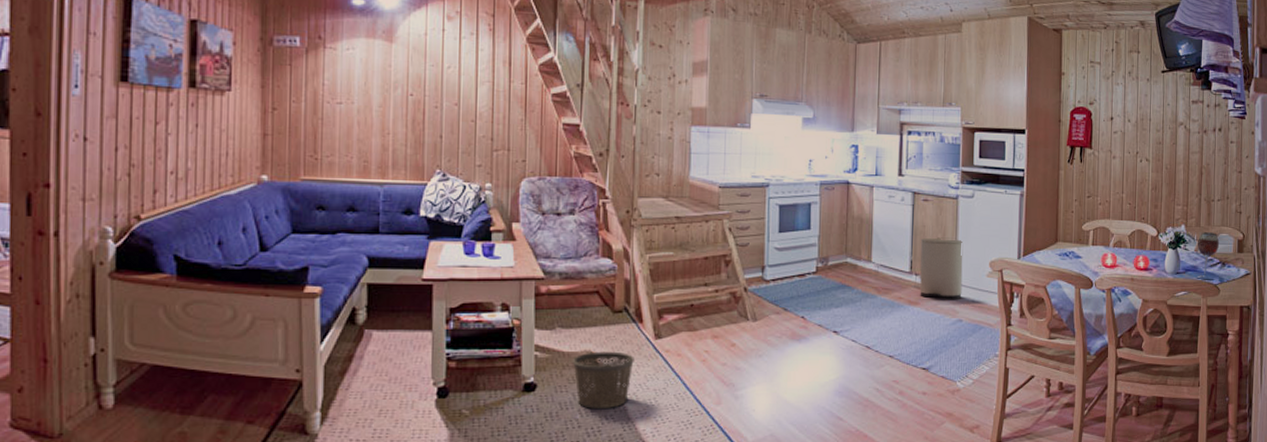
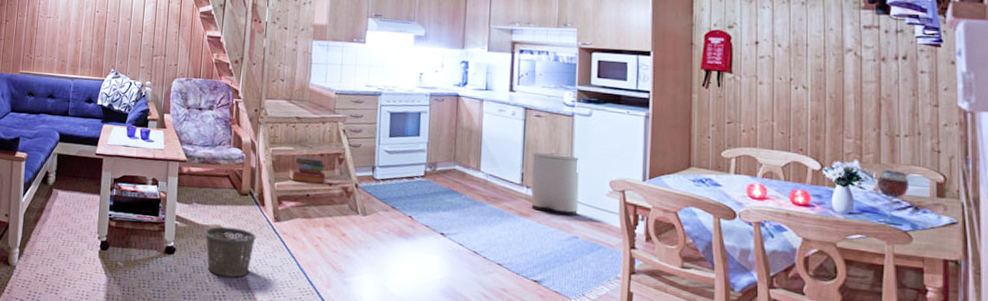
books: none [670,262,711,291] -> present [289,156,326,184]

